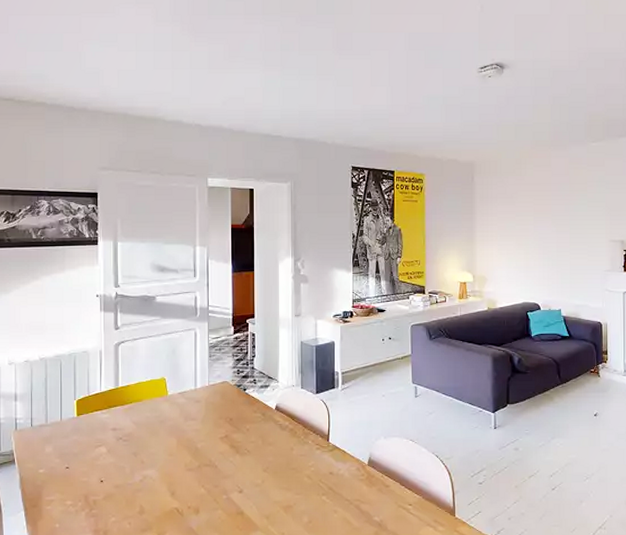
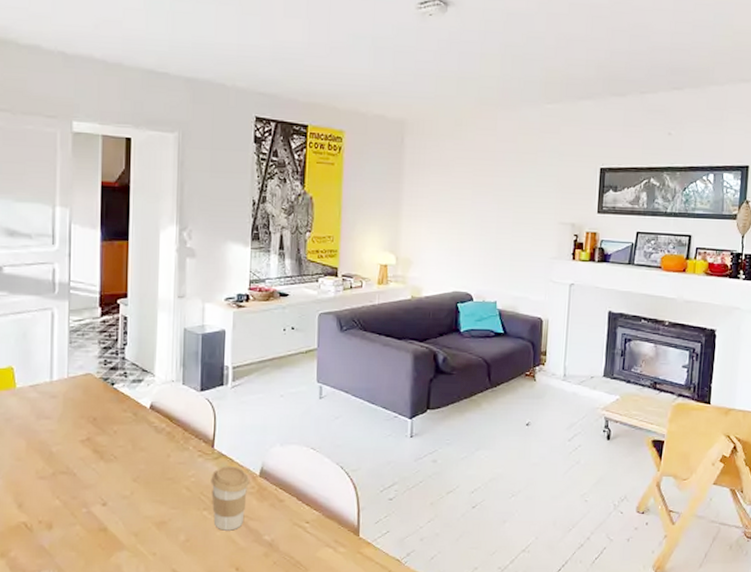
coffee cup: none [327,456,360,513] -> present [211,465,250,531]

